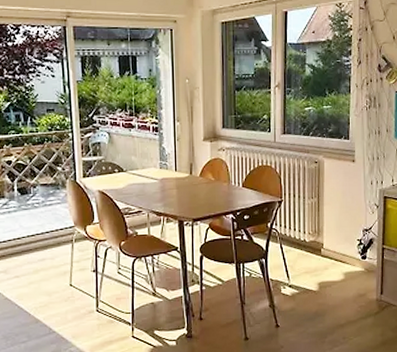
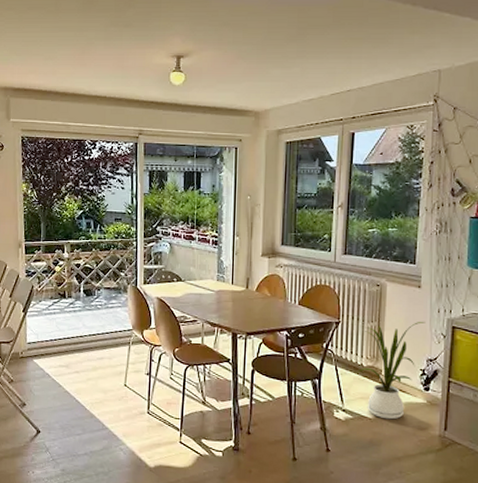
house plant: none [302,193,361,290] -> present [359,321,426,420]

